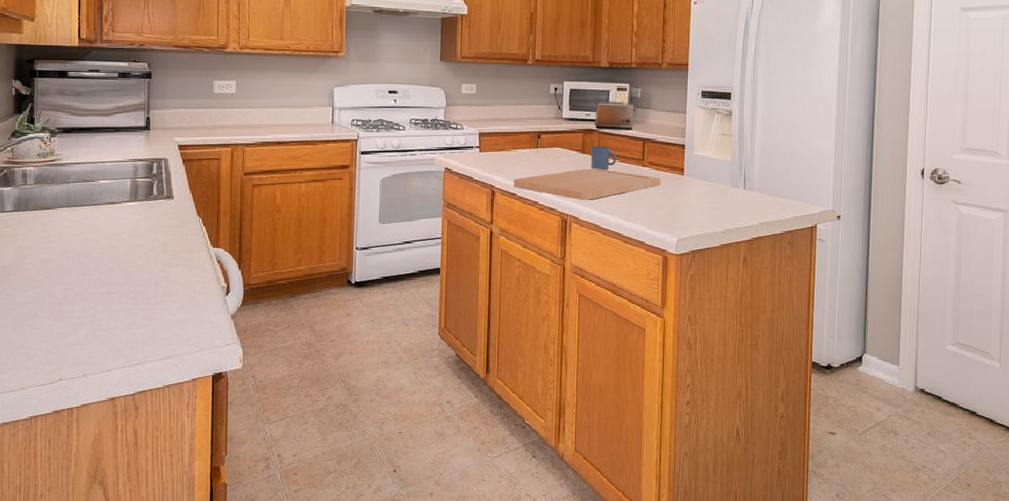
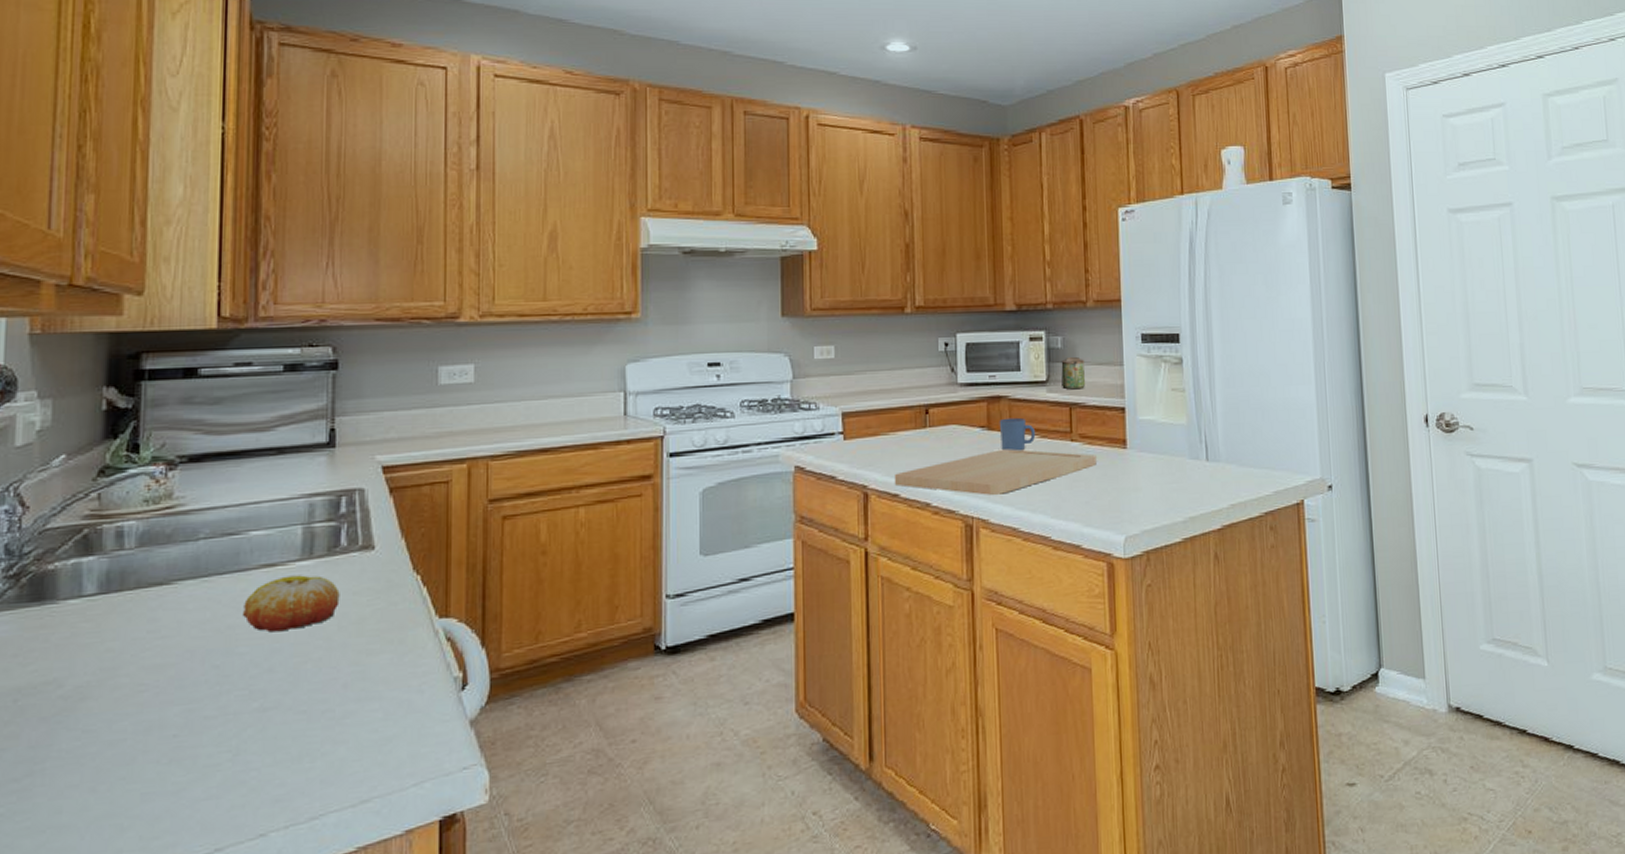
fruit: none [95,211,153,246] -> present [242,575,340,633]
toaster: present [594,100,636,130] -> none [1001,355,1057,395]
canister: none [639,105,657,129] -> present [1061,357,1085,390]

